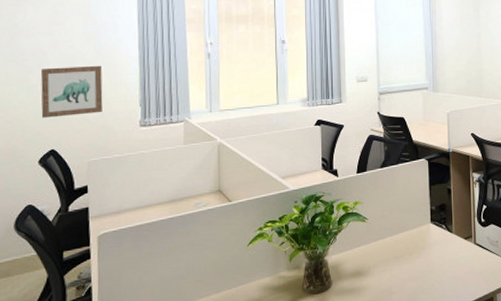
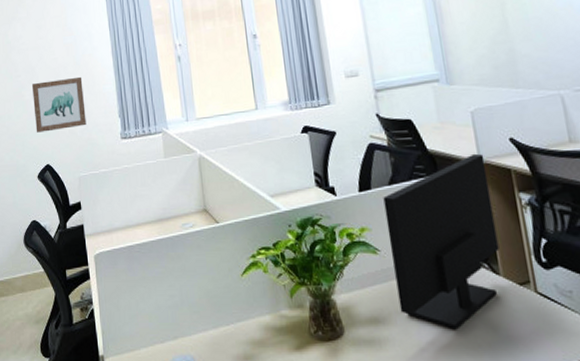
monitor: none [375,144,454,276] -> present [383,153,499,330]

